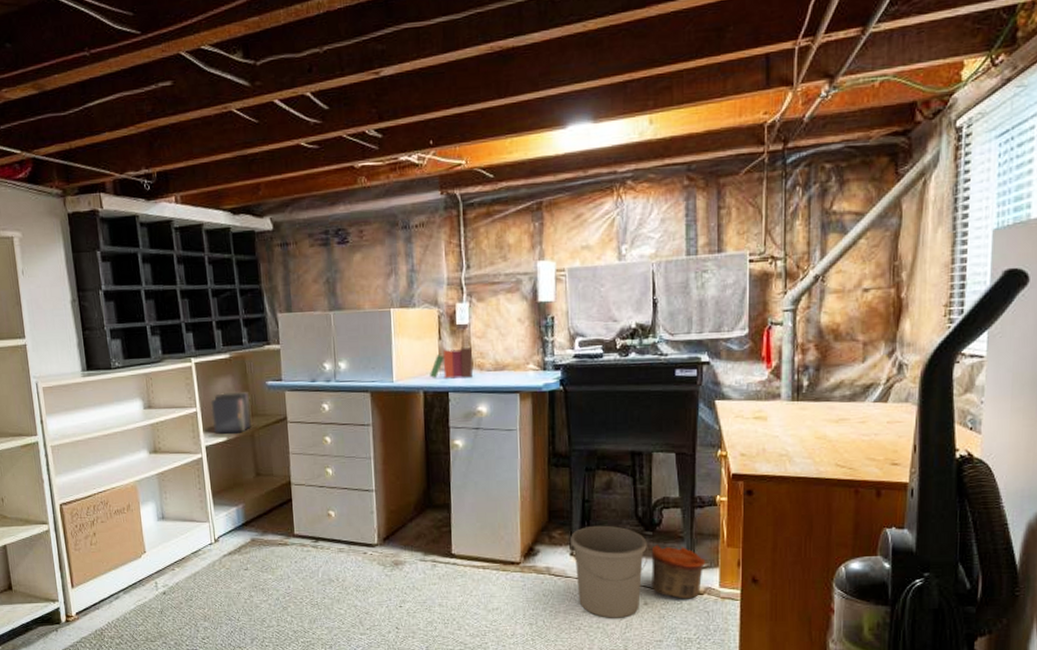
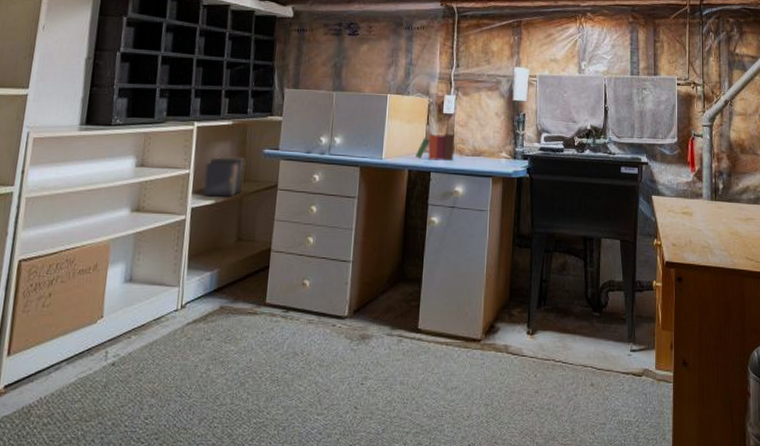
bucket: present [569,525,649,618] -> none [527,305,596,399]
can: present [651,545,706,599] -> none [598,326,644,381]

